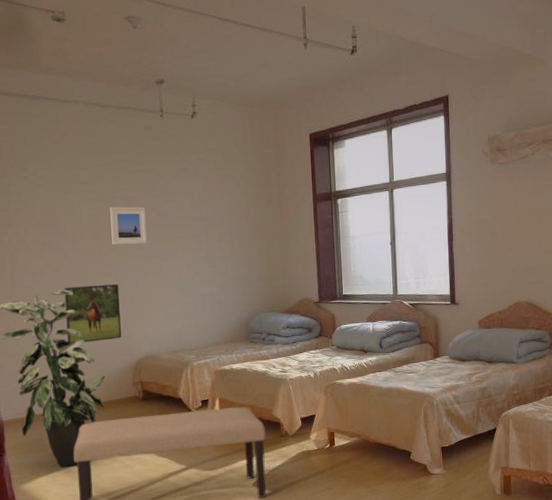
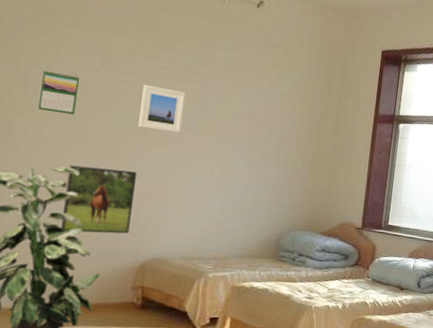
calendar: none [28,210,60,245] -> present [37,70,80,115]

